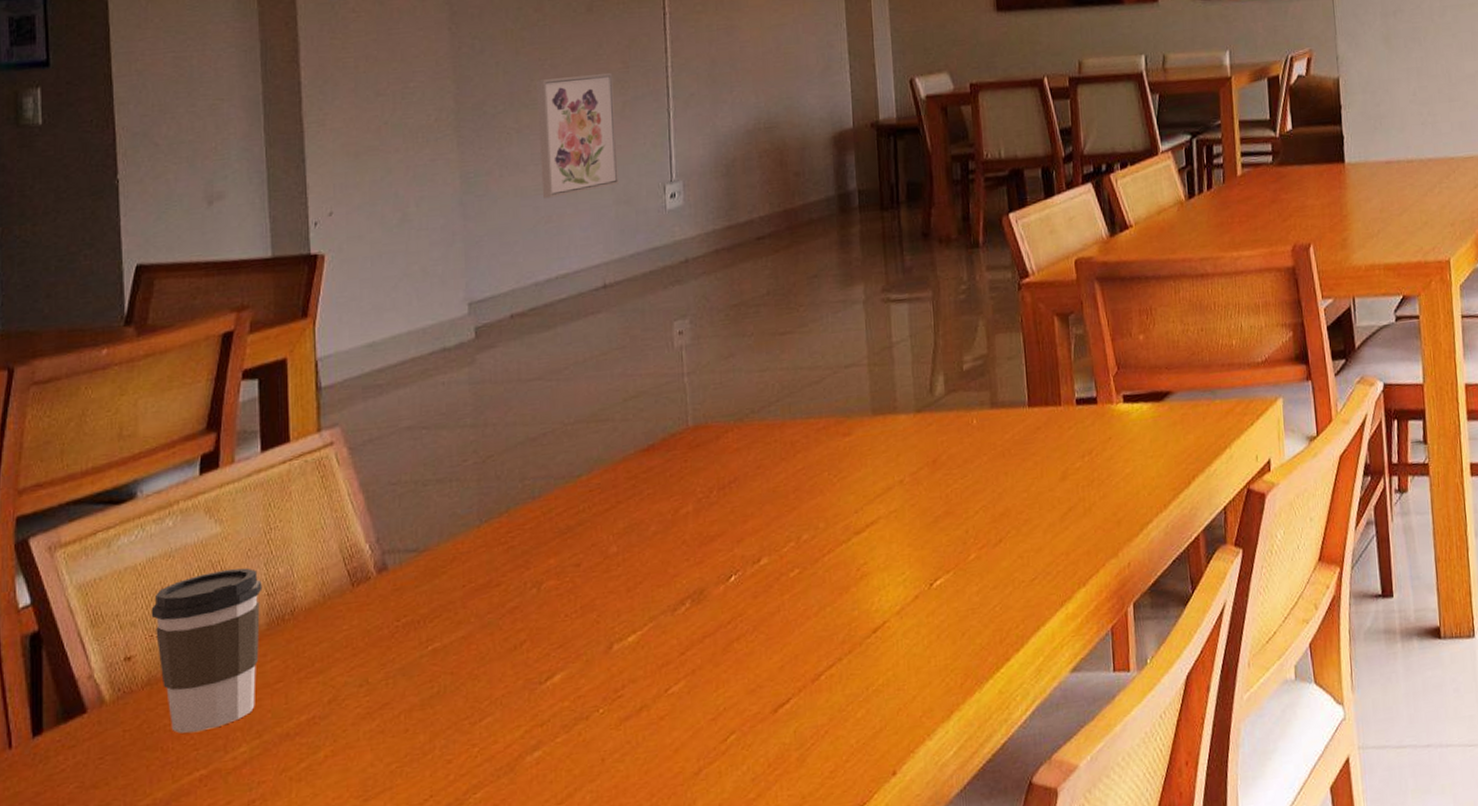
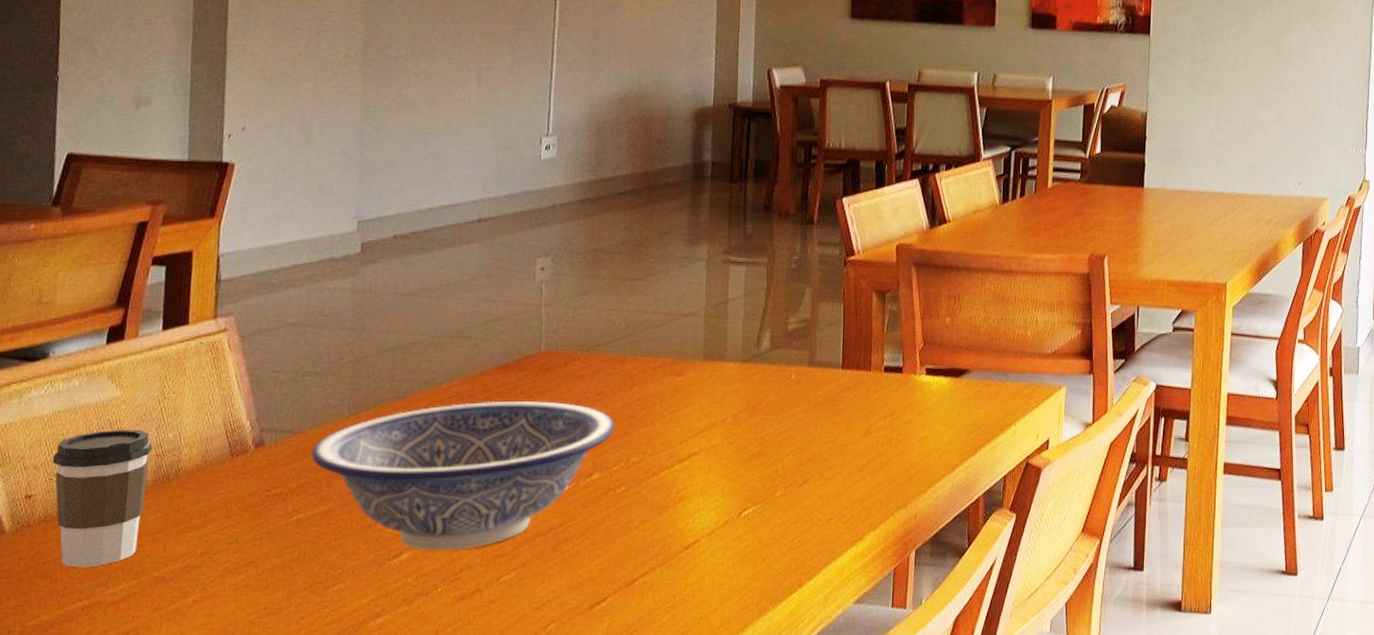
decorative bowl: none [441,481,780,668] -> present [311,401,615,551]
wall art: present [536,72,619,199] -> none [432,32,505,137]

